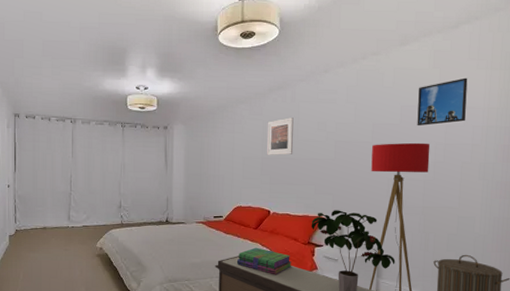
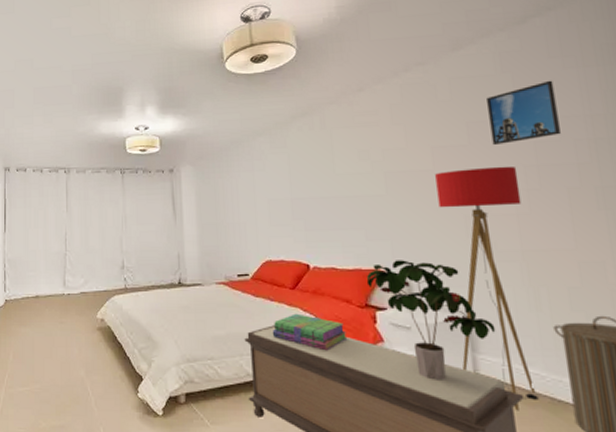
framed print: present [267,118,294,155] -> none [293,148,331,195]

